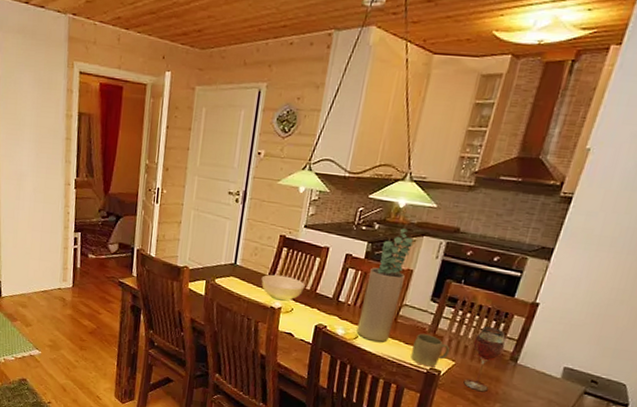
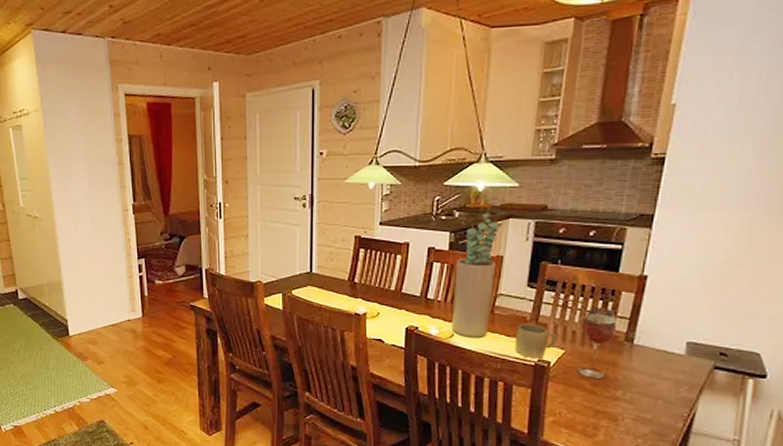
bowl: present [261,274,305,301] -> none [341,278,389,305]

